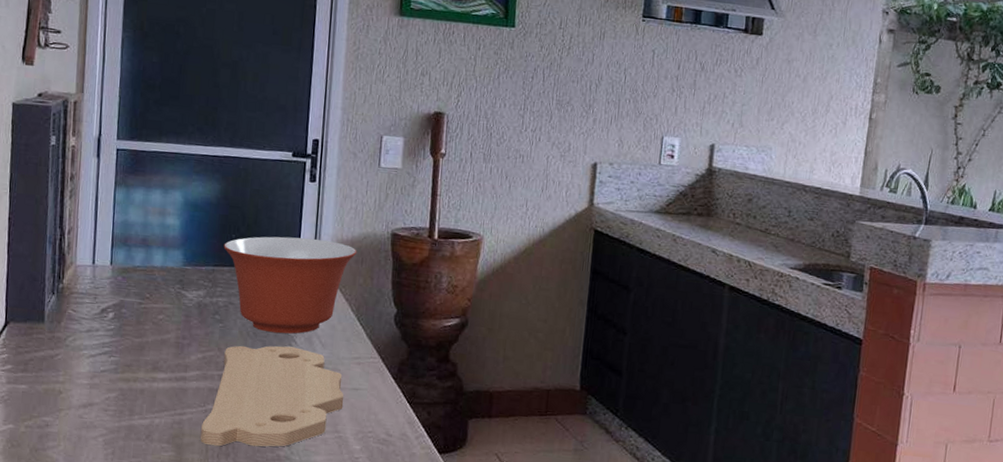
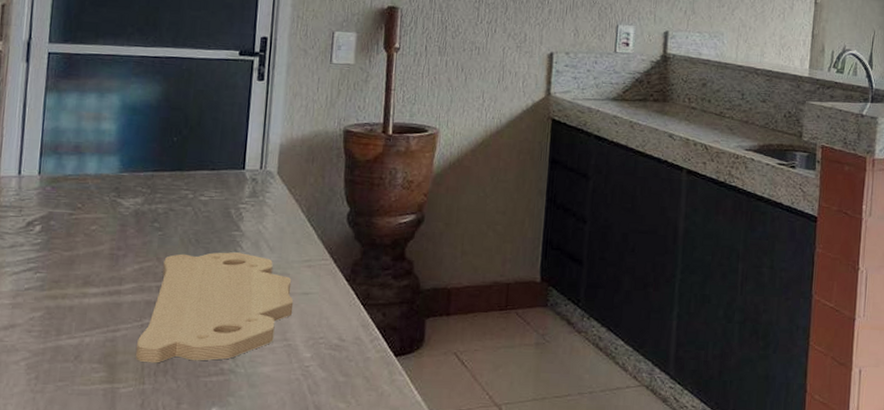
mixing bowl: present [223,236,357,334] -> none [164,137,308,239]

